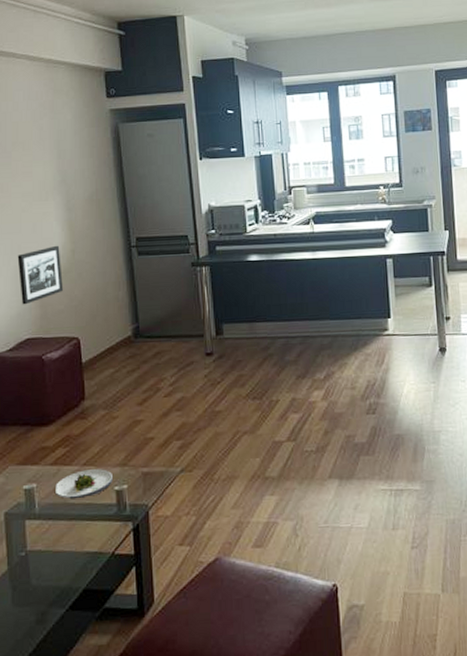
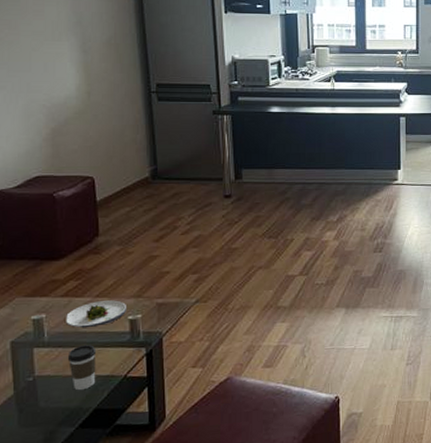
picture frame: present [17,245,64,305] -> none [26,86,78,143]
coffee cup: none [57,518,85,567] -> present [67,345,97,390]

